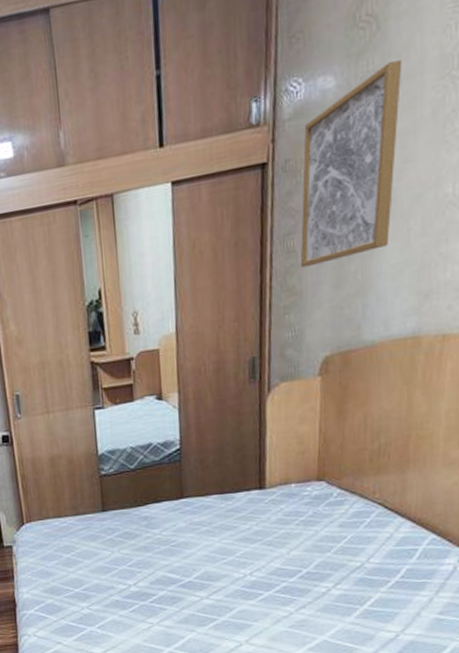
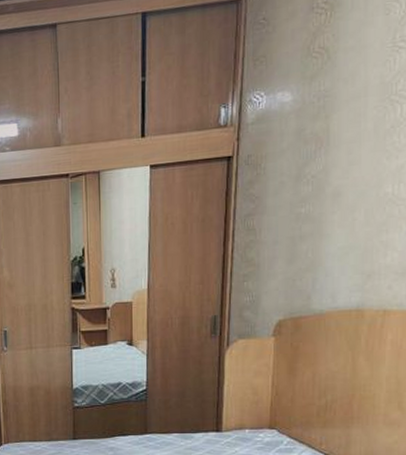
wall art: present [300,60,402,268] -> none [258,84,349,244]

